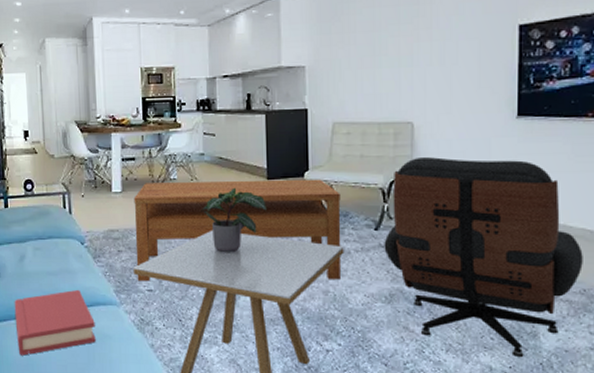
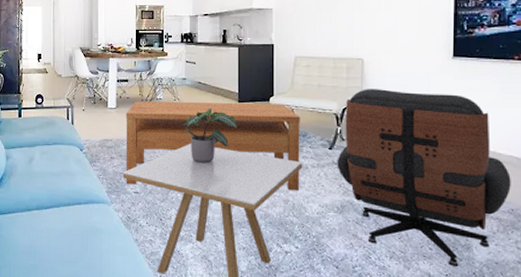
hardback book: present [14,289,96,356] -> none [22,188,89,244]

